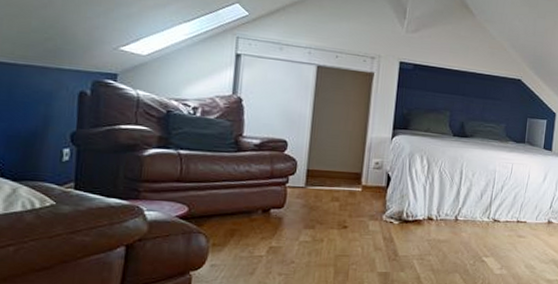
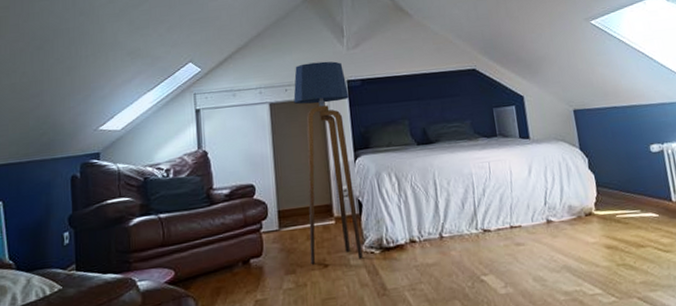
floor lamp: none [331,34,399,226] -> present [293,61,363,265]

